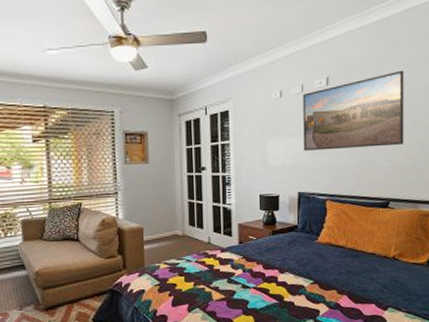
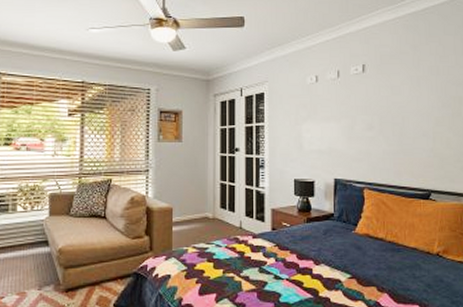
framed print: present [303,70,404,151] -> none [339,60,444,137]

